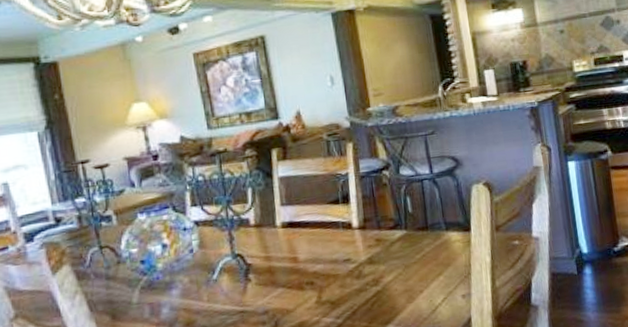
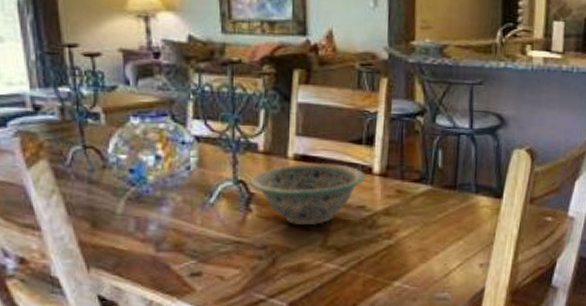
decorative bowl: none [245,224,347,287] -> present [249,163,366,226]

